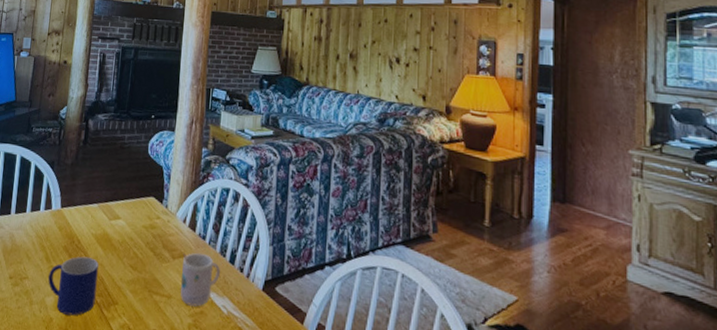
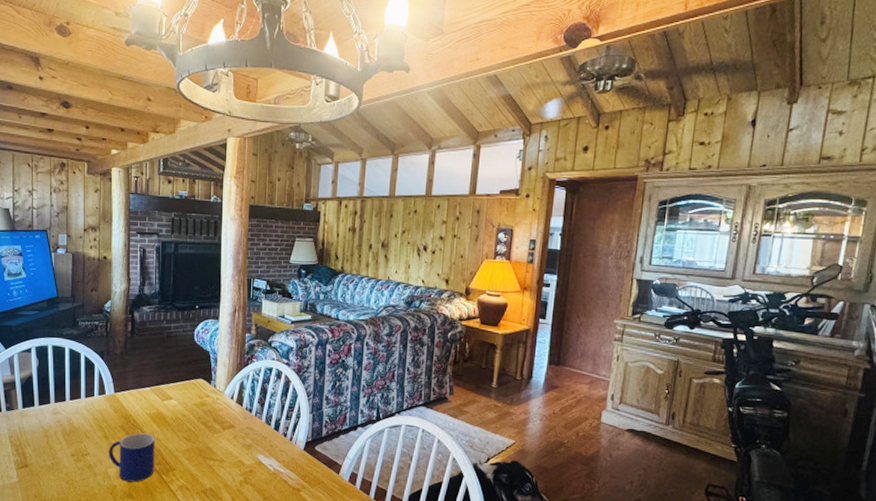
mug: present [180,252,220,307] -> none [231,423,266,467]

